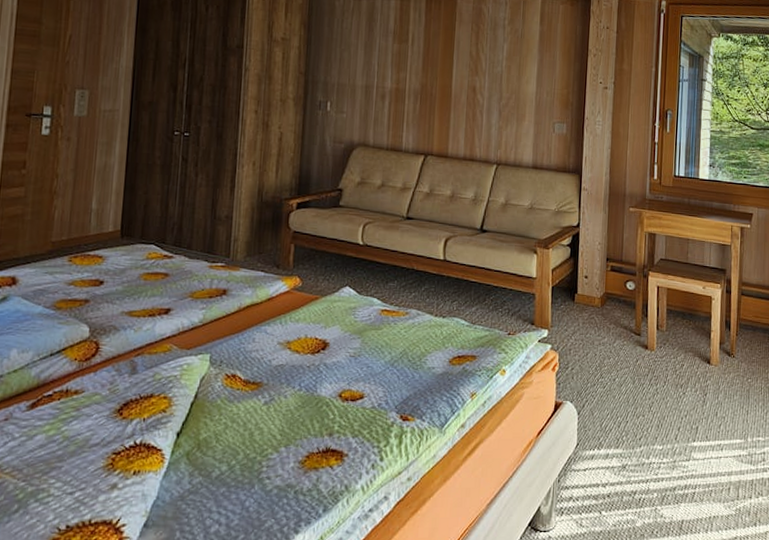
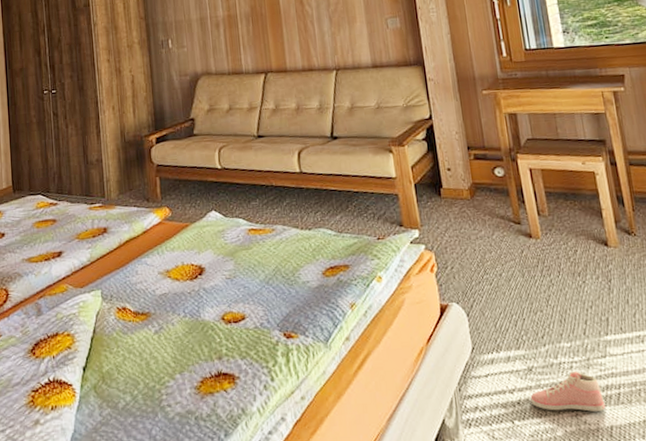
sneaker: none [619,471,681,507] -> present [530,371,606,412]

